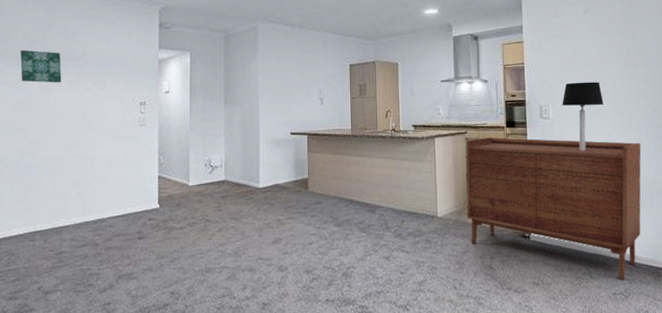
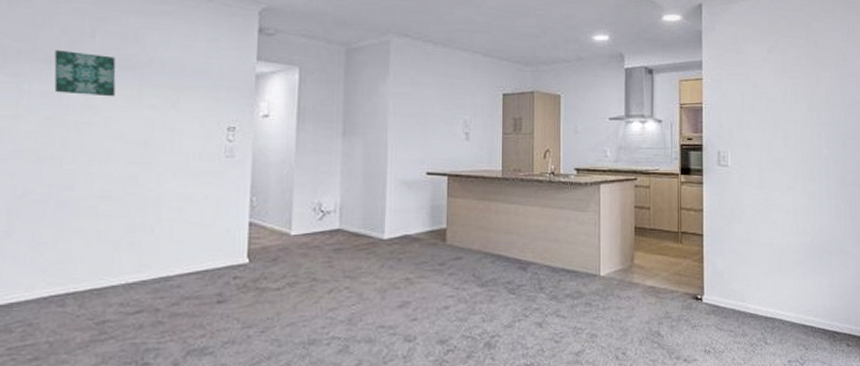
sideboard: present [466,137,641,281] -> none [634,185,822,347]
table lamp: present [562,82,604,151] -> none [741,127,785,204]

